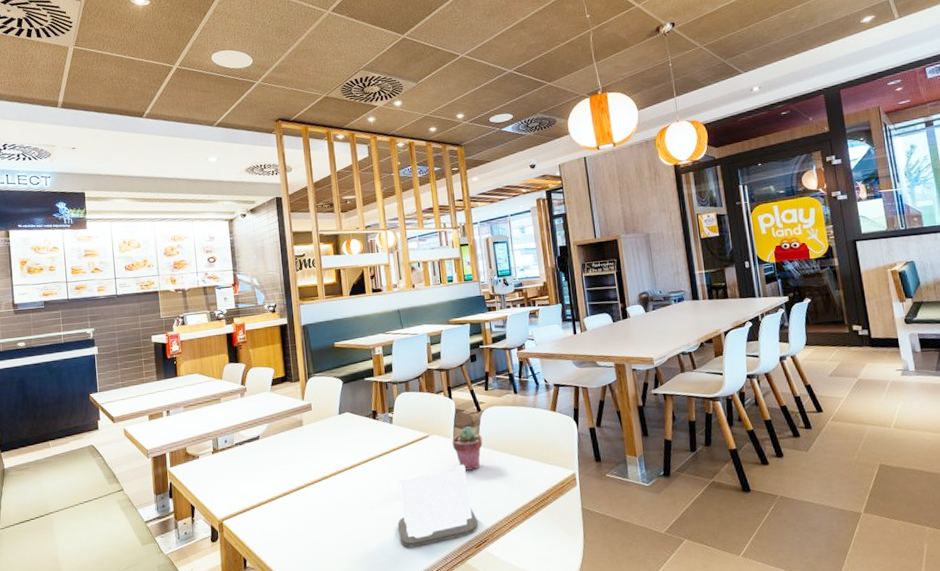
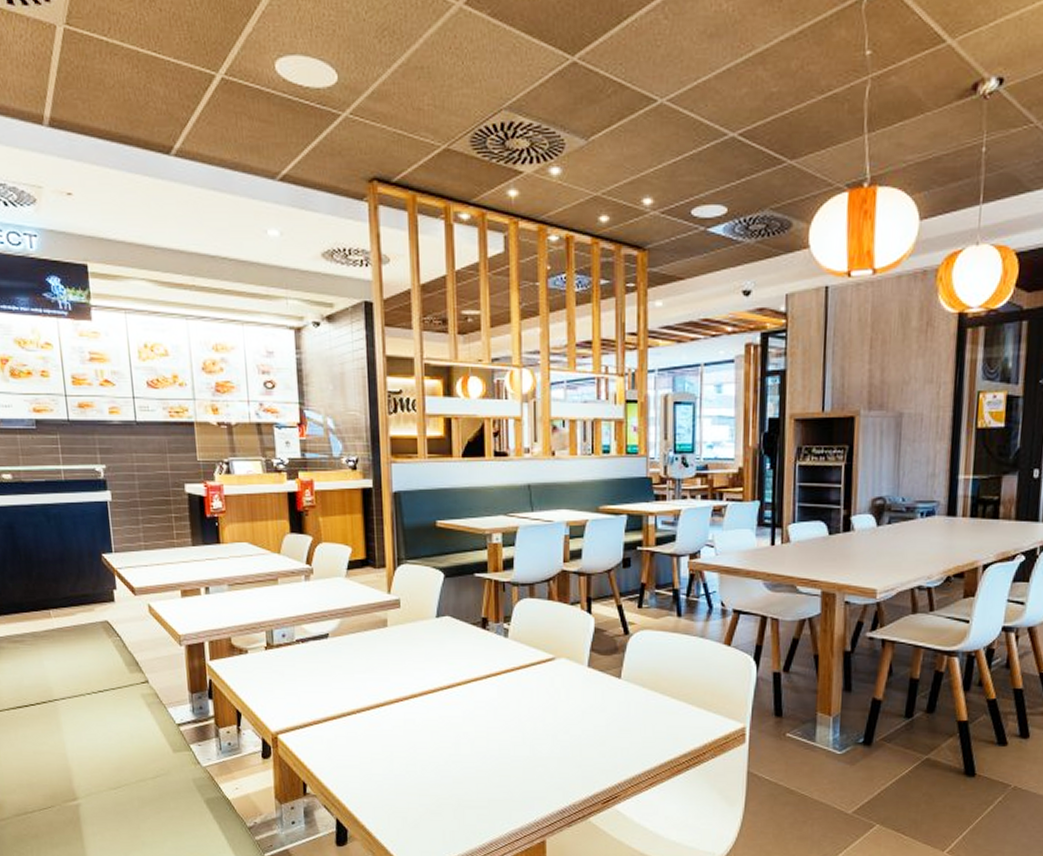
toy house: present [397,464,478,547] -> none [503,699,609,794]
potted succulent: present [452,426,483,471] -> none [586,652,626,708]

